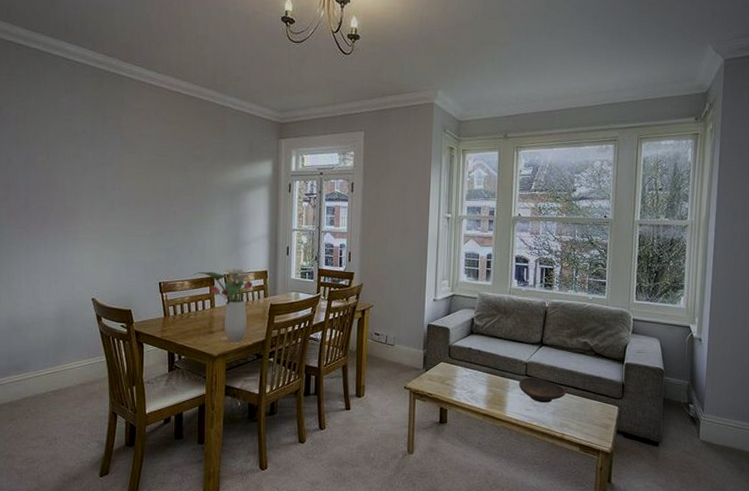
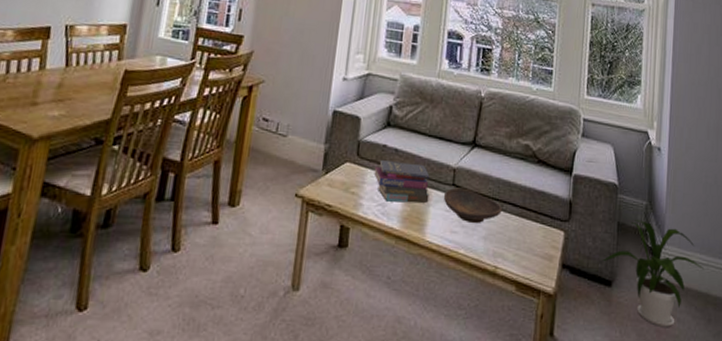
flower arrangement: present [194,269,254,344] -> none [22,18,108,123]
books: none [463,359,507,390] -> present [374,160,430,203]
house plant: none [650,396,738,475] -> present [602,220,704,327]

